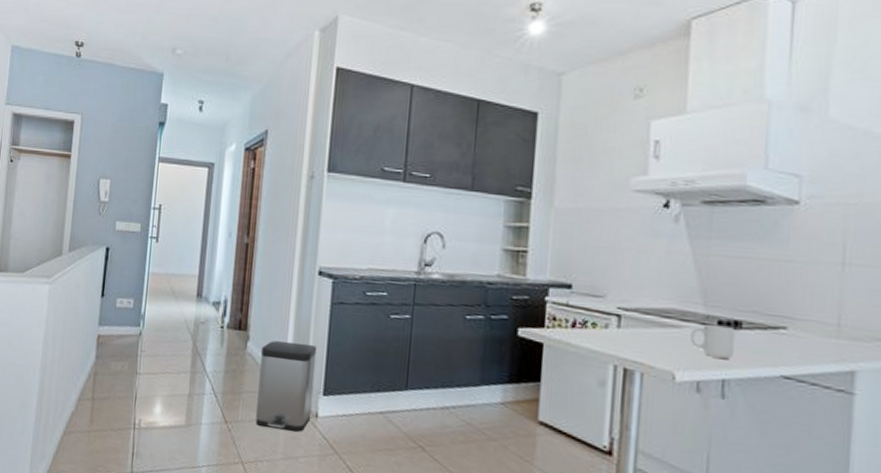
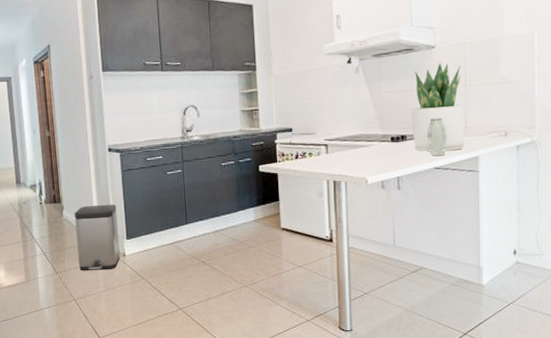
cup: present [690,323,736,360] -> none [375,140,403,163]
planter: none [752,226,839,357] -> present [411,63,465,152]
vase: none [773,303,808,361] -> present [426,118,448,156]

